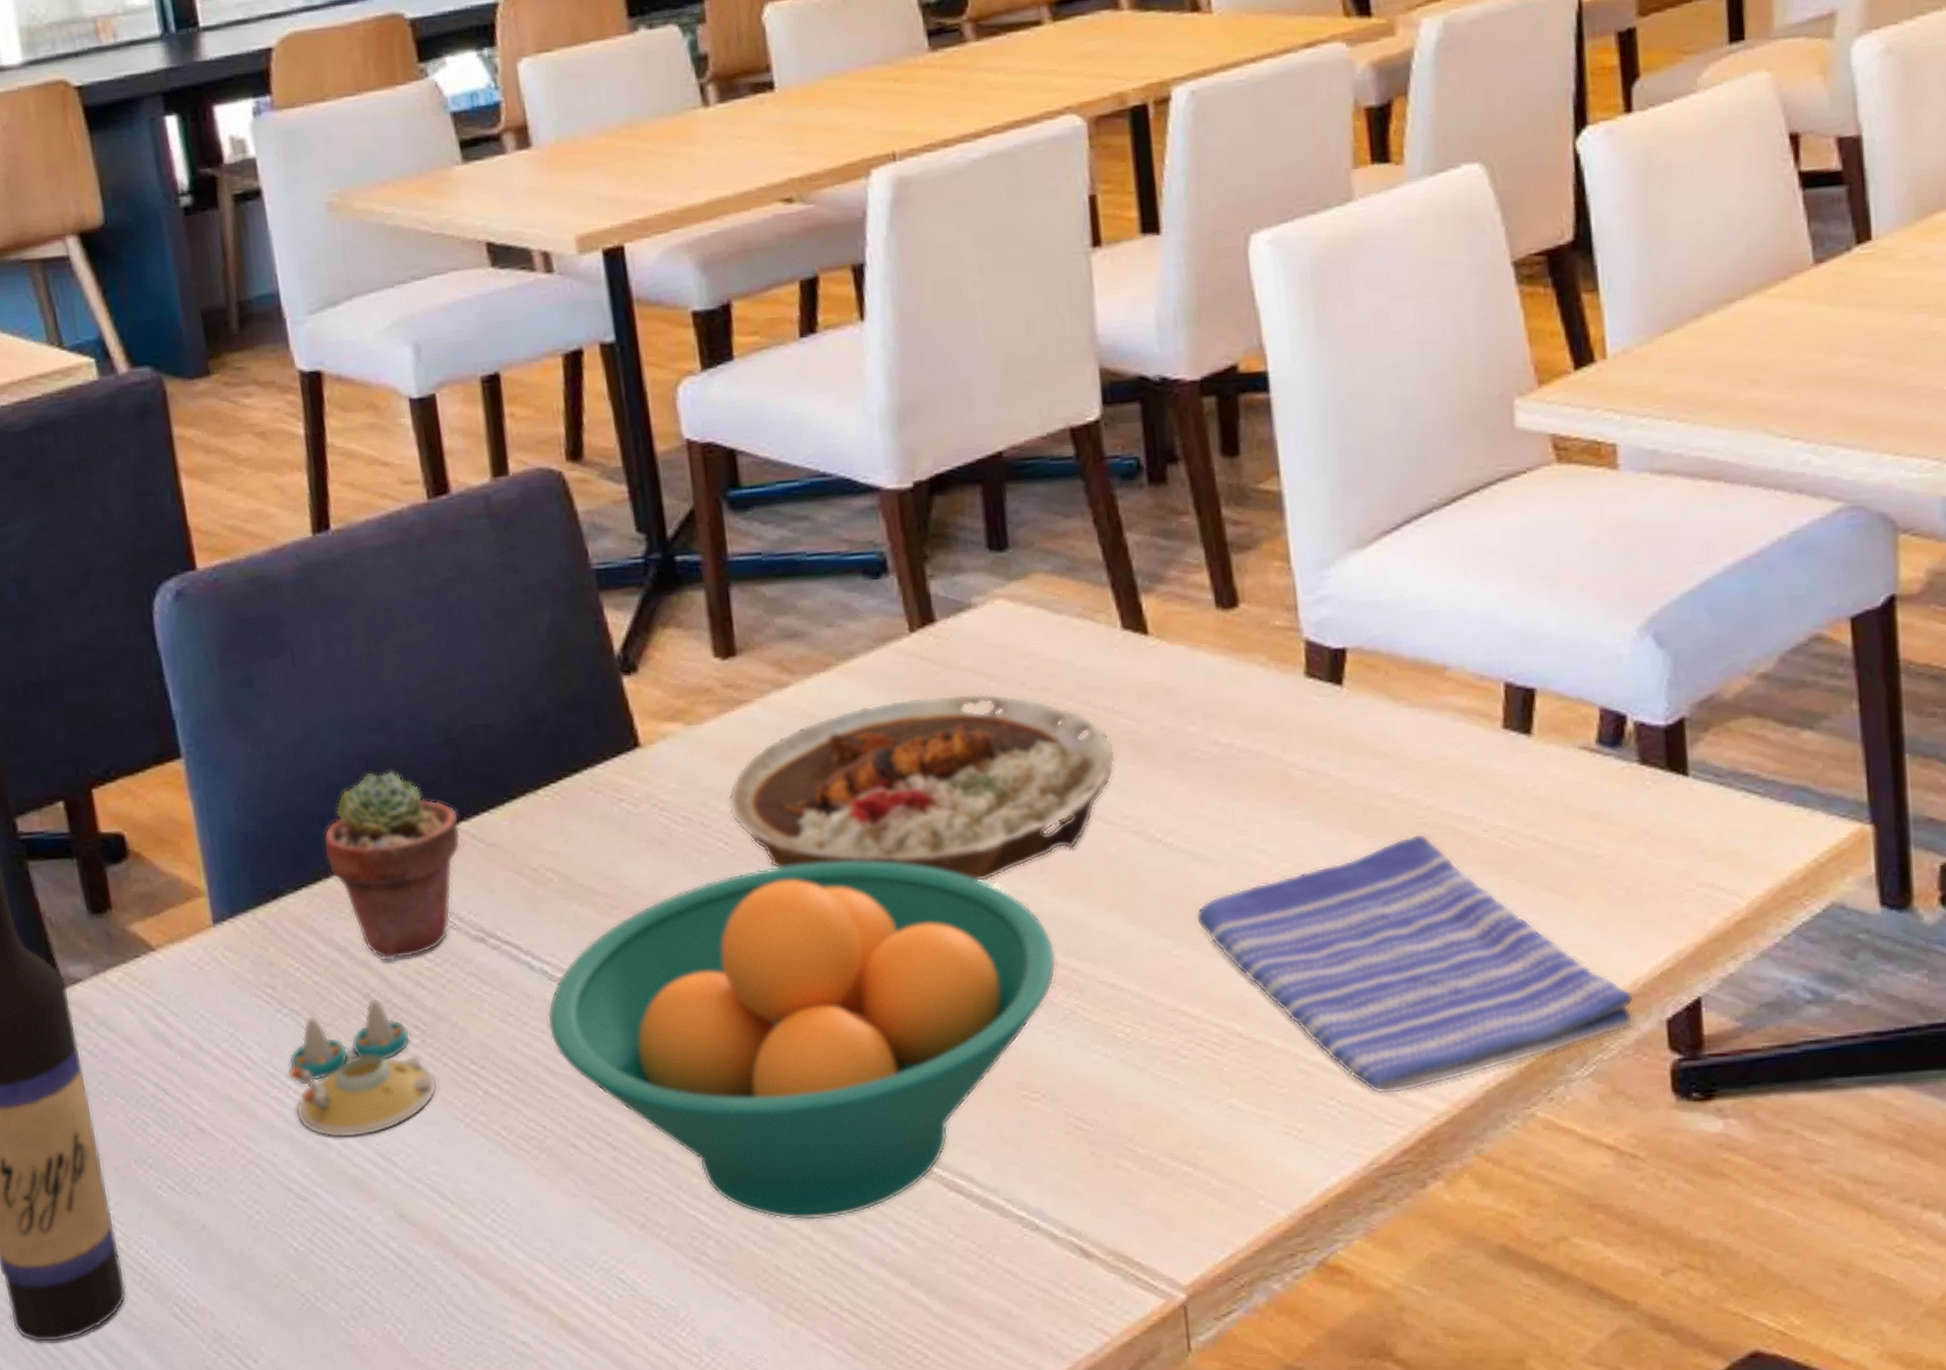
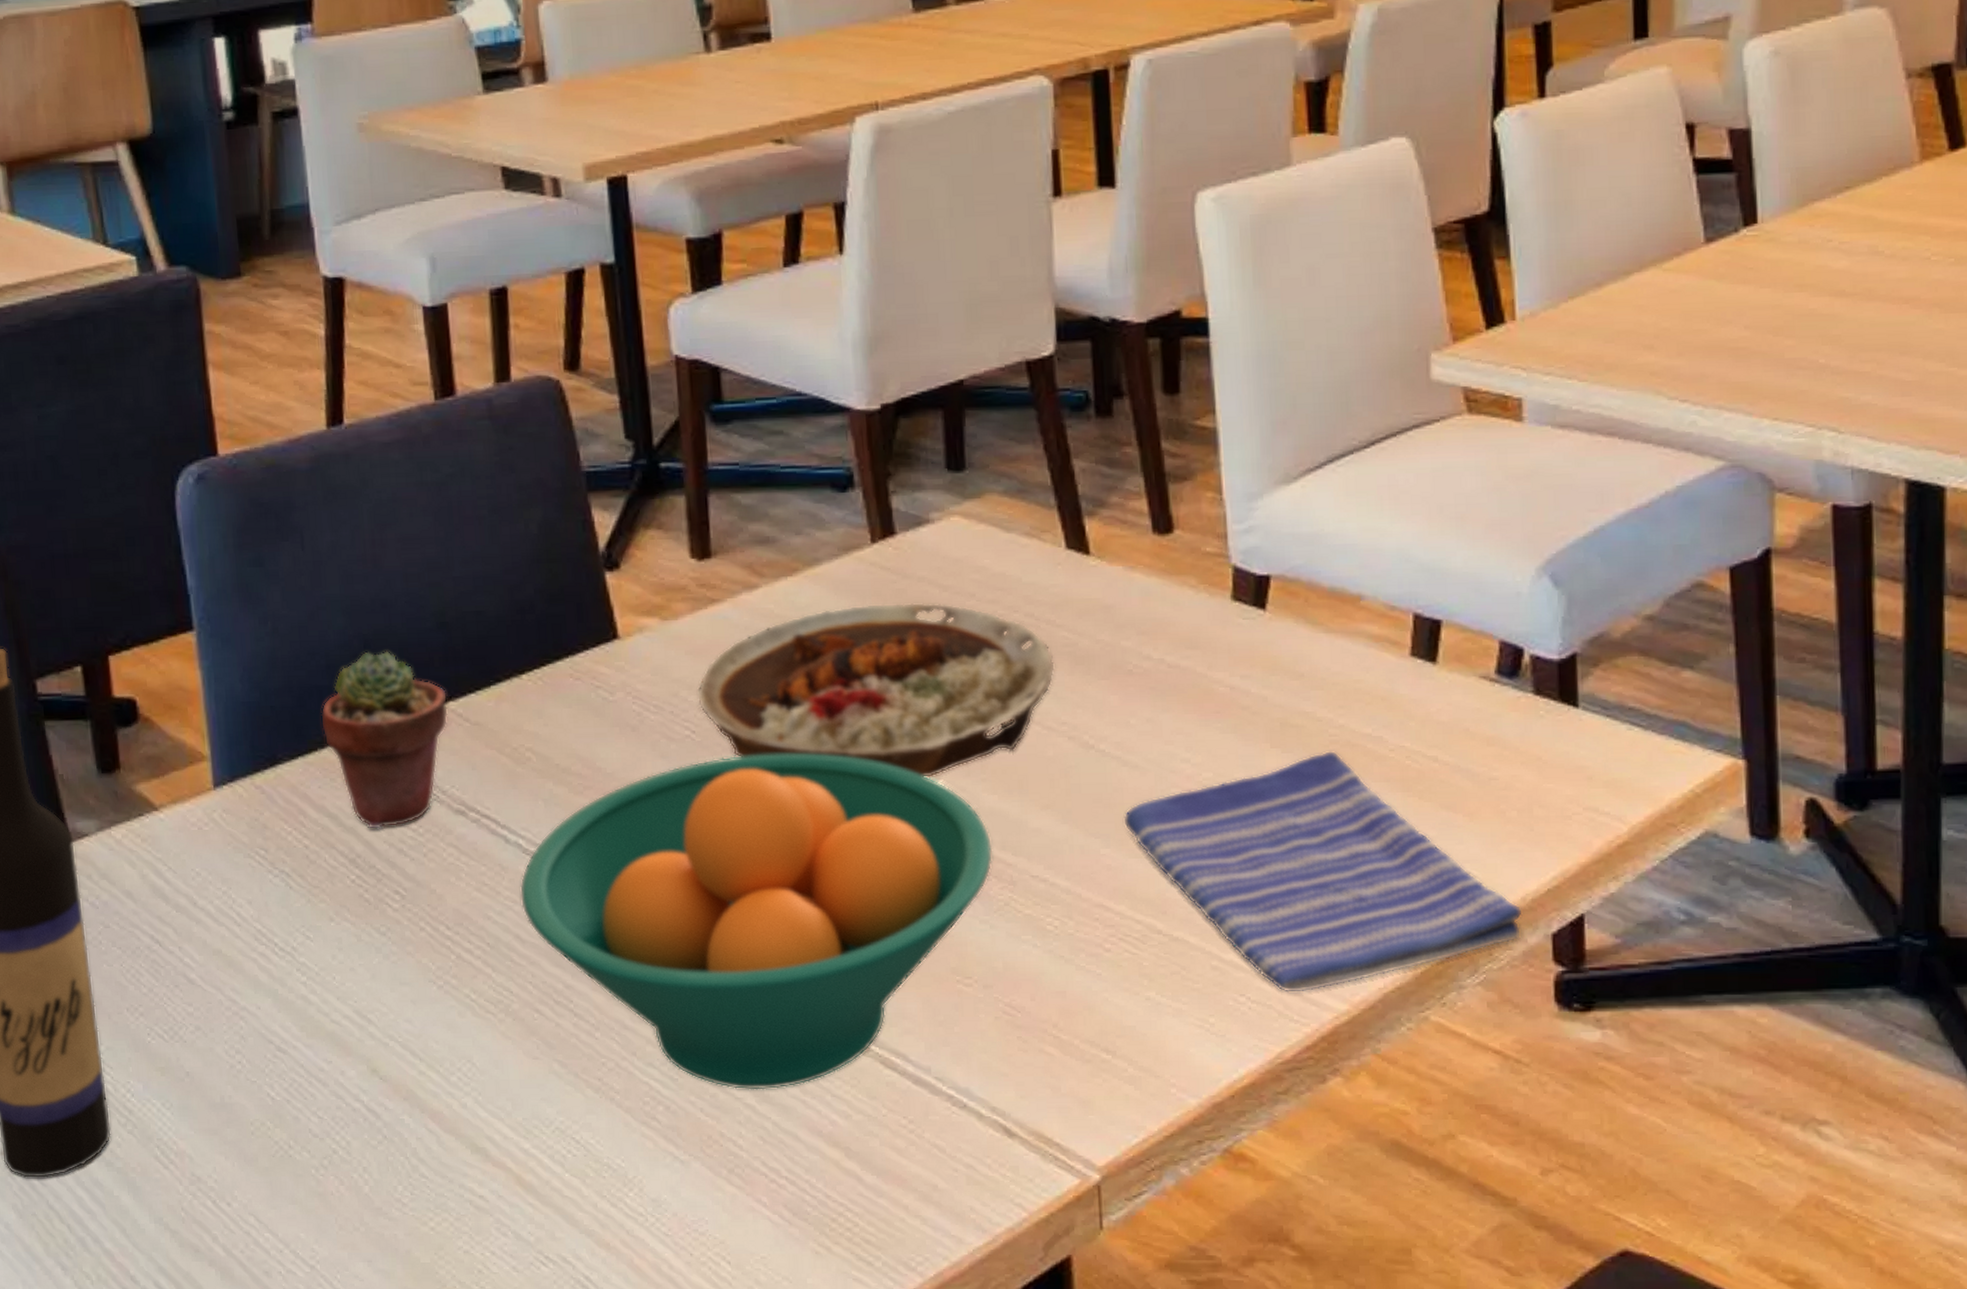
salt and pepper shaker set: present [287,998,438,1138] -> none [275,864,414,995]

